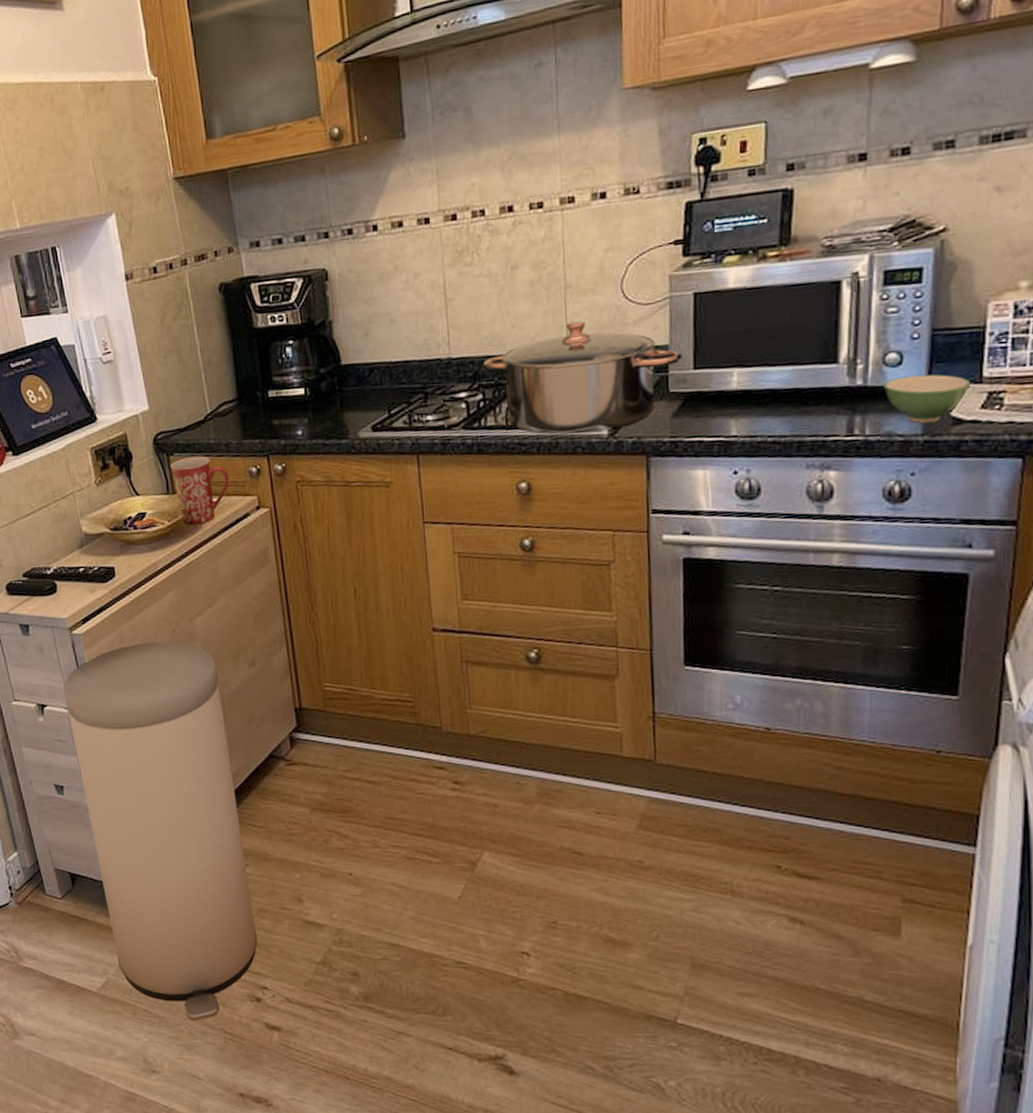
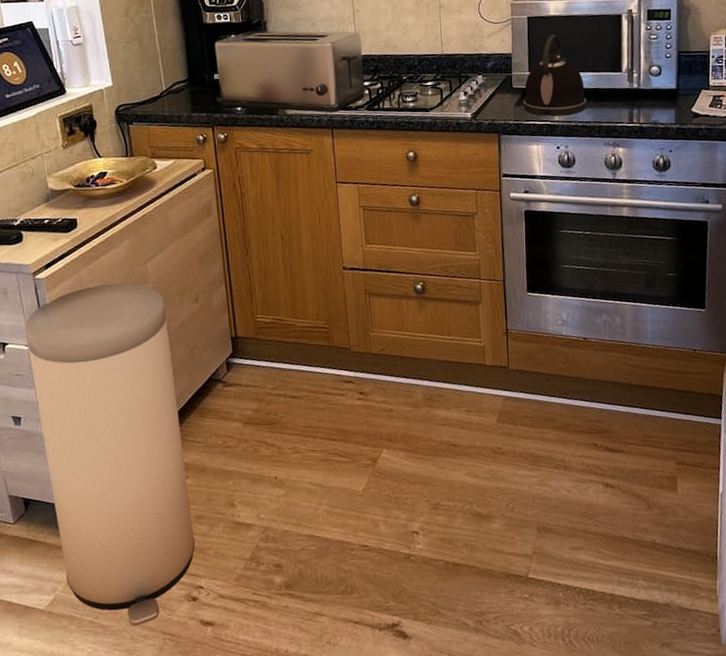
mug: present [170,456,230,525] -> none [130,125,180,183]
toaster: none [268,327,462,435] -> present [214,30,365,113]
cooking pot: present [483,320,682,435] -> none [381,32,521,117]
kettle: none [683,315,782,430] -> present [522,35,587,116]
bowl: present [883,374,970,424] -> none [650,82,702,116]

